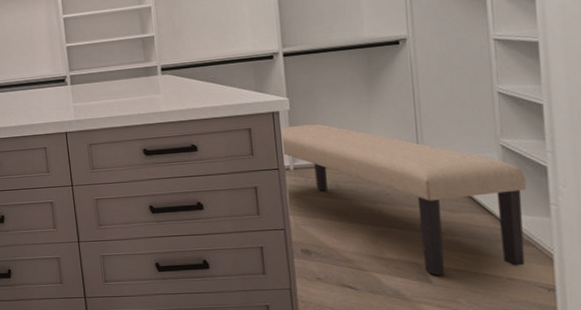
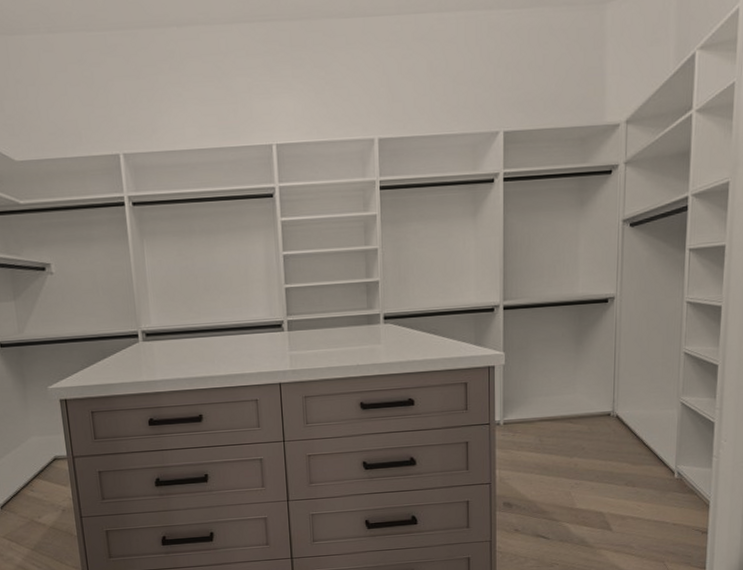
bench: present [282,124,527,275] -> none [495,379,697,523]

